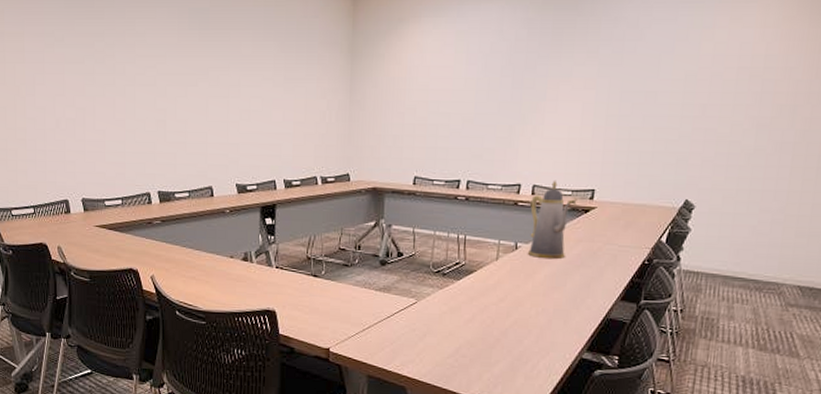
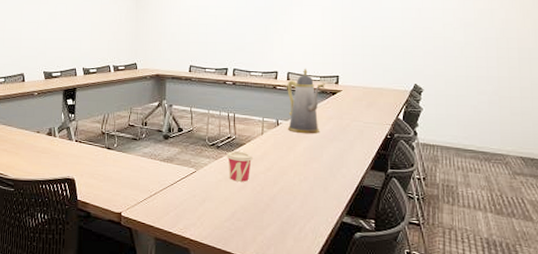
cup: none [453,279,484,314] -> present [226,151,253,182]

